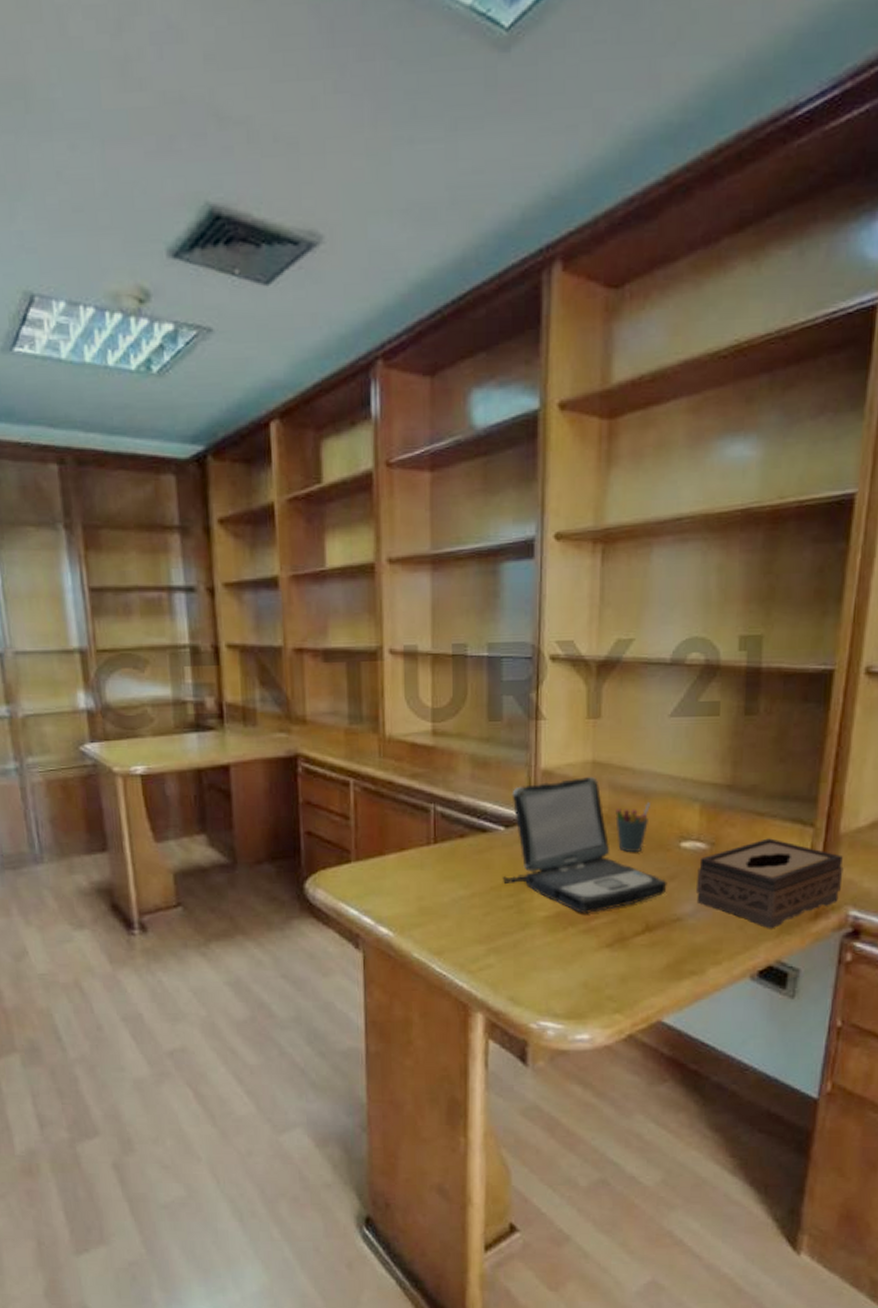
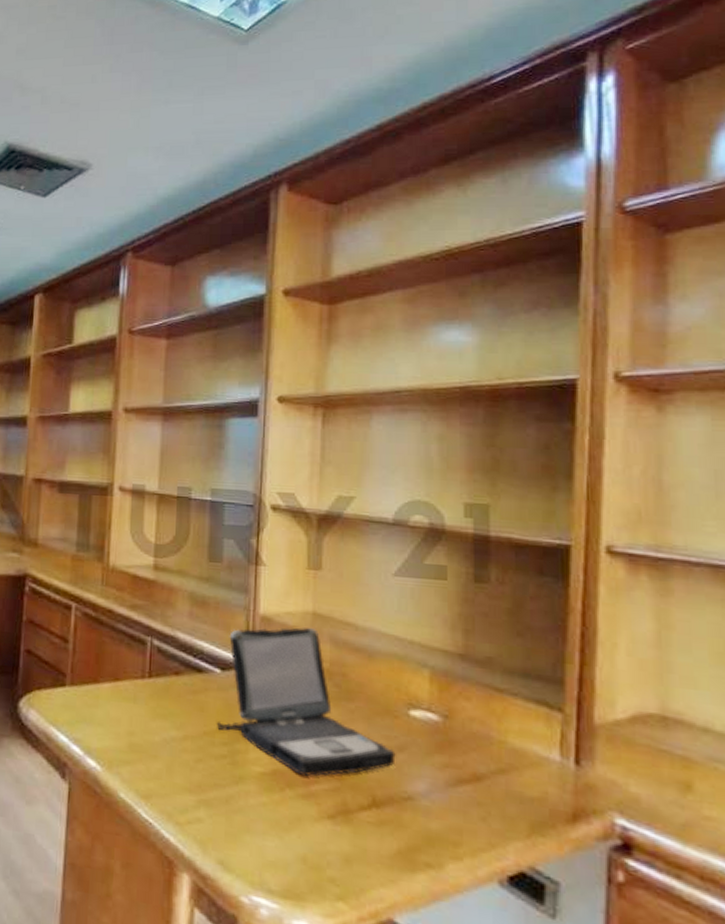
pen holder: present [615,801,650,853] -> none [337,660,375,715]
tissue box: present [695,838,844,929] -> none [428,718,603,827]

